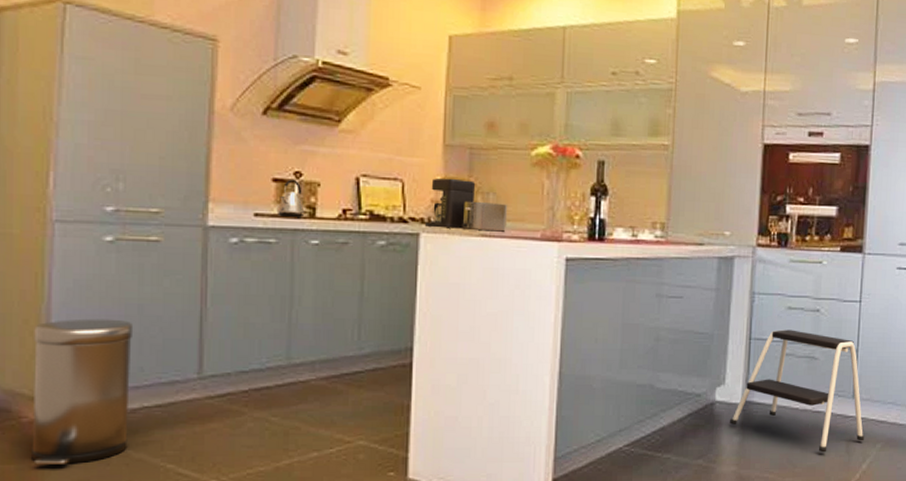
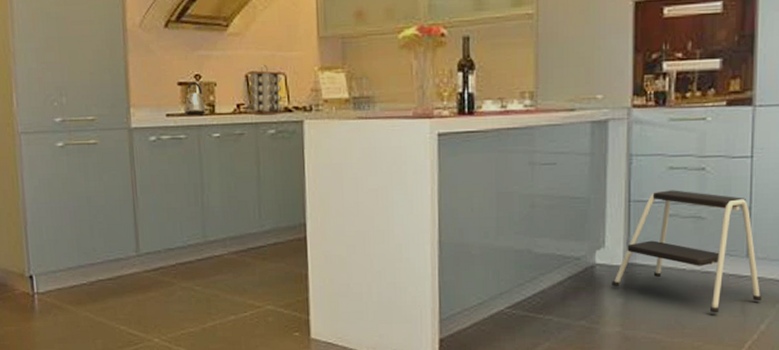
pedal bin: present [32,318,134,465] -> none [16,210,91,327]
spice rack: none [355,167,400,225] -> present [247,64,283,116]
coffee maker: present [425,178,476,230] -> none [308,67,350,115]
toaster: present [462,200,508,233] -> none [339,86,381,115]

